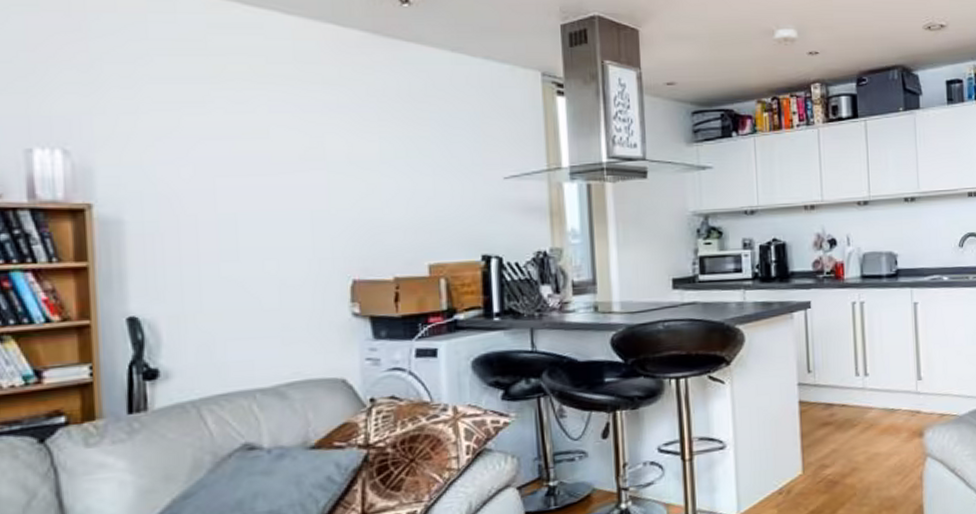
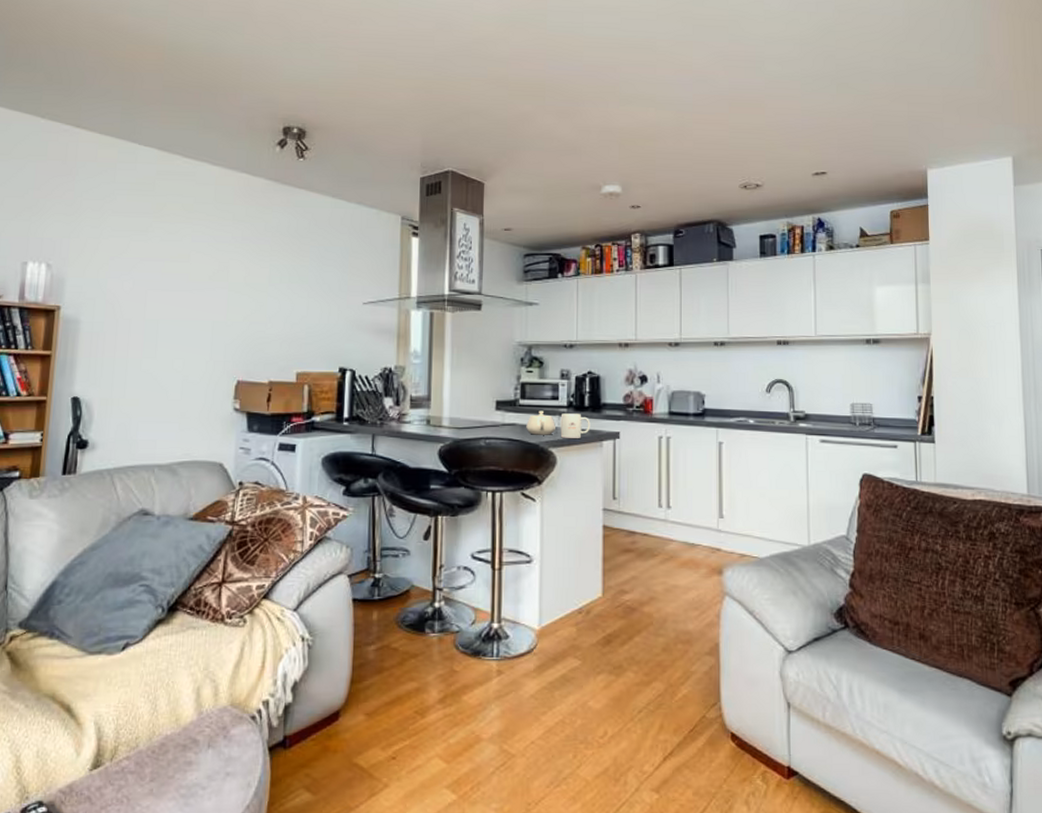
teapot: none [708,285,742,313] -> present [526,410,557,435]
mug: none [745,285,779,314] -> present [560,413,591,439]

